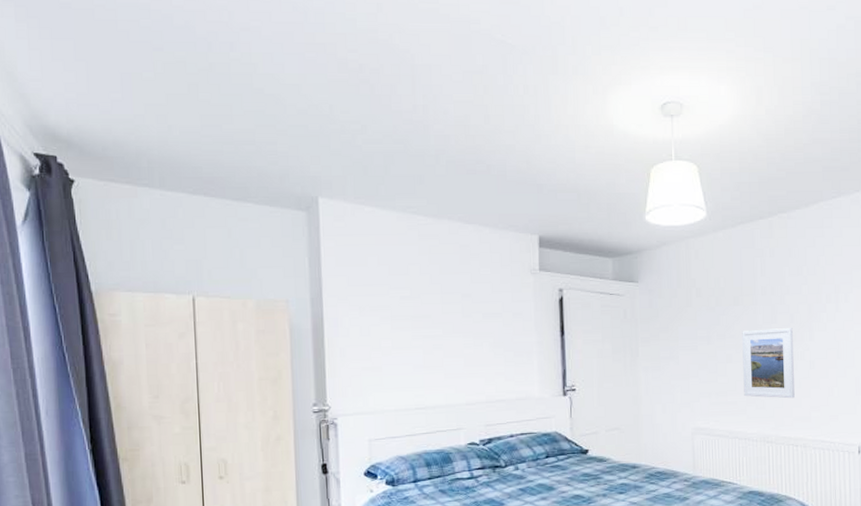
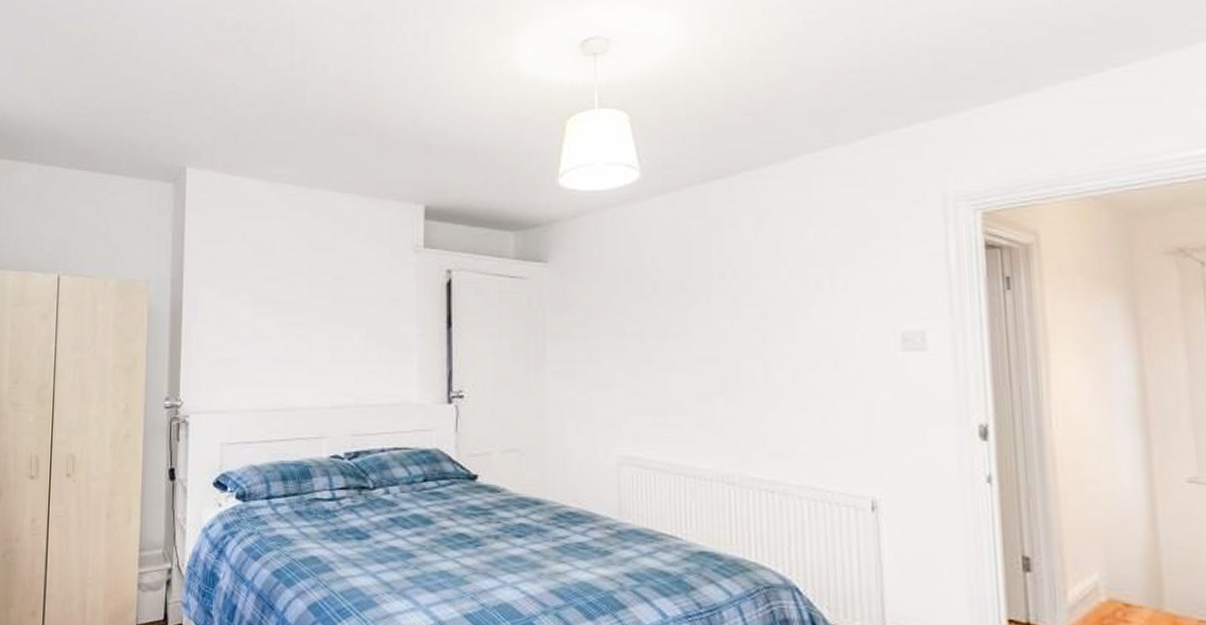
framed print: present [742,328,795,399] -> none [689,325,769,424]

